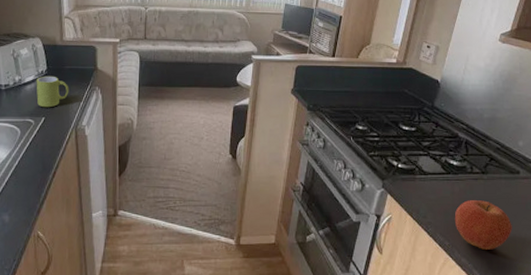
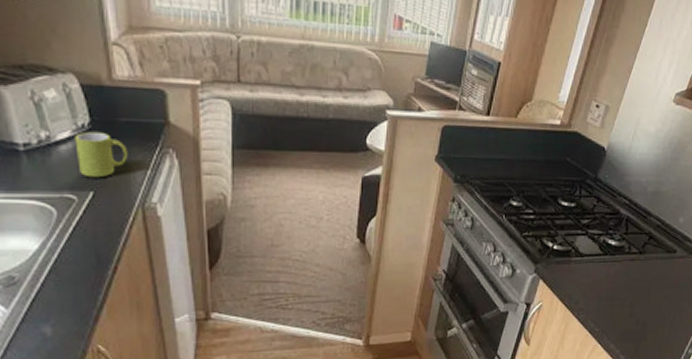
fruit: present [454,200,512,250] -> none [606,282,663,334]

